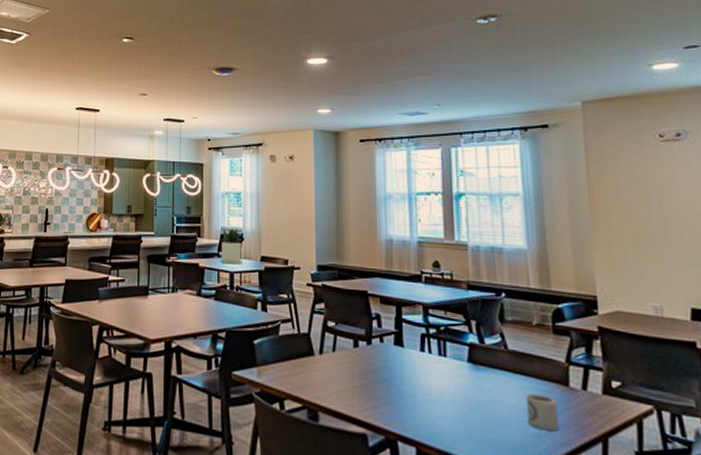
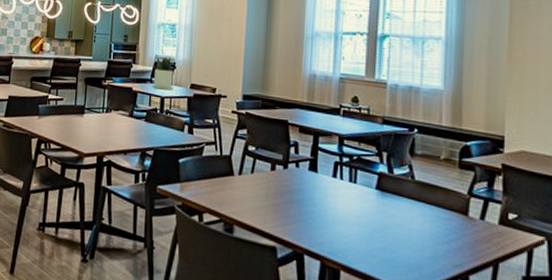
cup: present [525,393,559,432] -> none [425,220,455,255]

